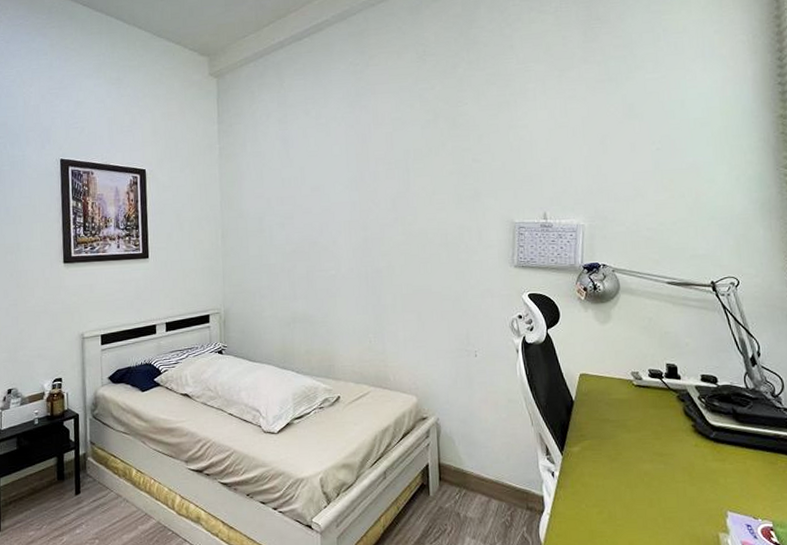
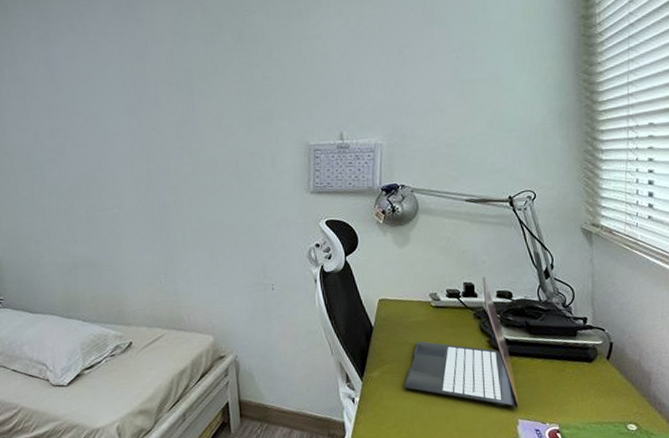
laptop: none [605,359,728,501] -> present [404,276,520,409]

